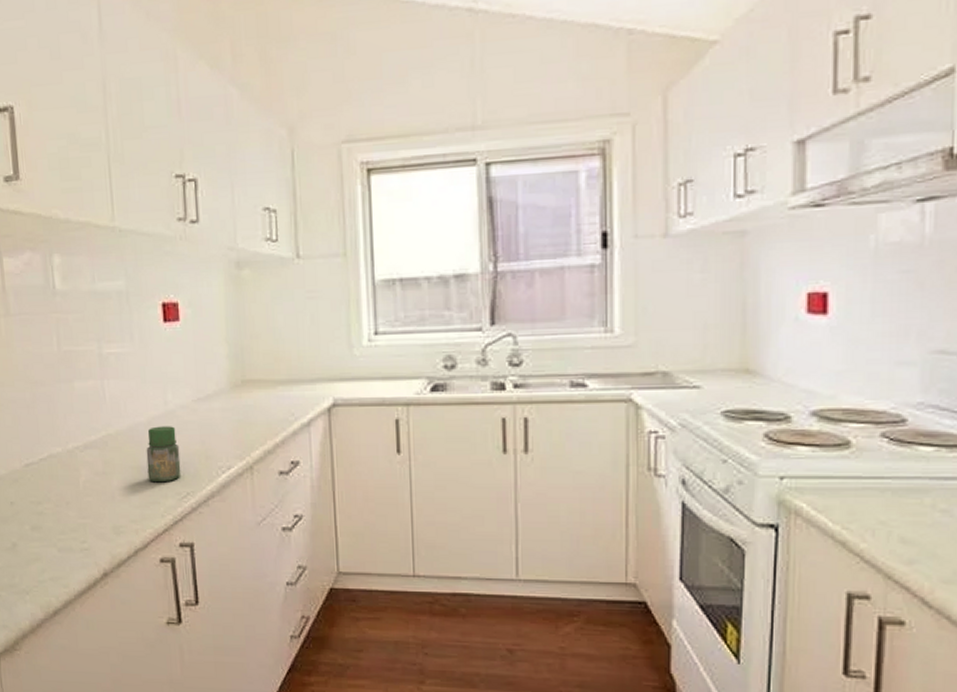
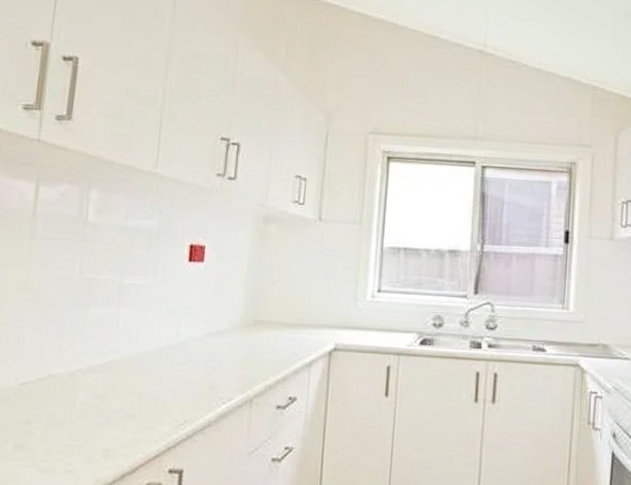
jar: present [146,426,181,483] -> none [148,356,185,409]

